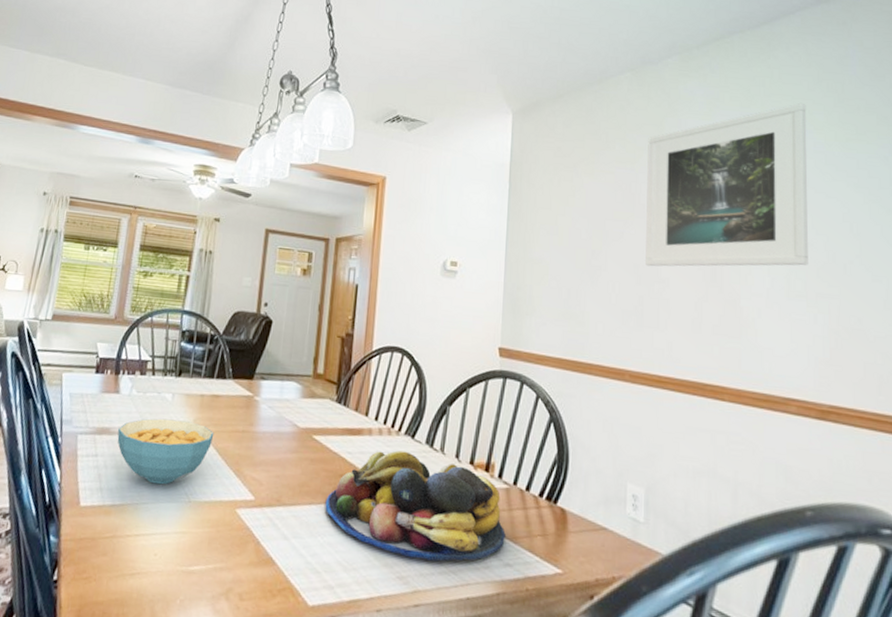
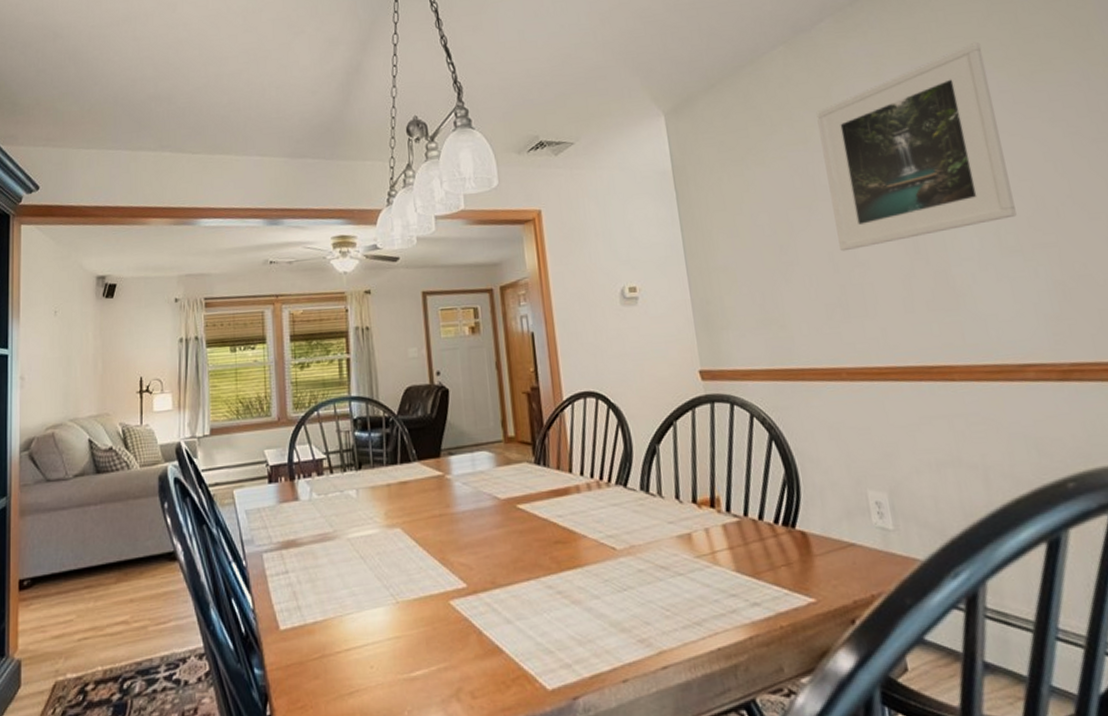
cereal bowl: present [117,418,214,485] -> none [305,516,410,591]
fruit bowl: present [325,450,506,562] -> none [544,502,747,617]

